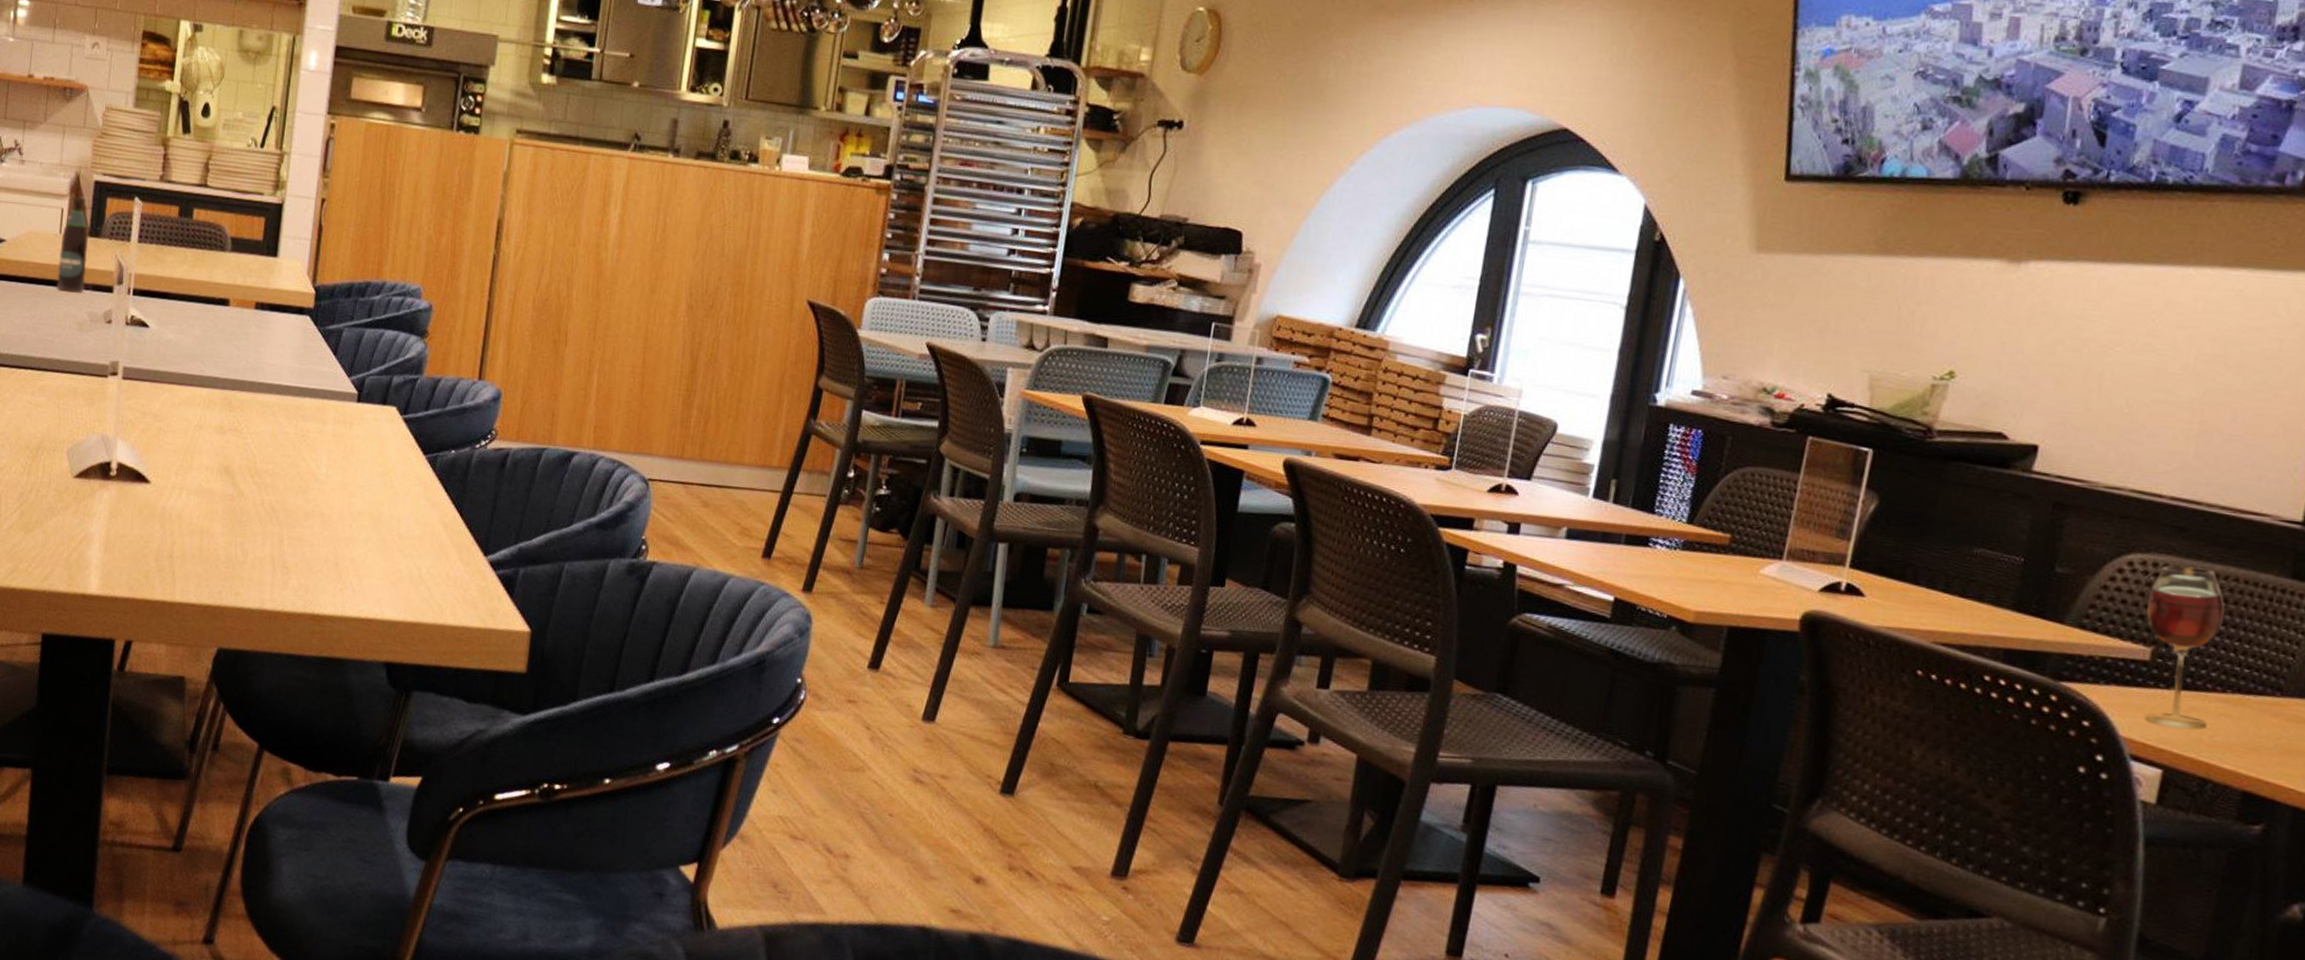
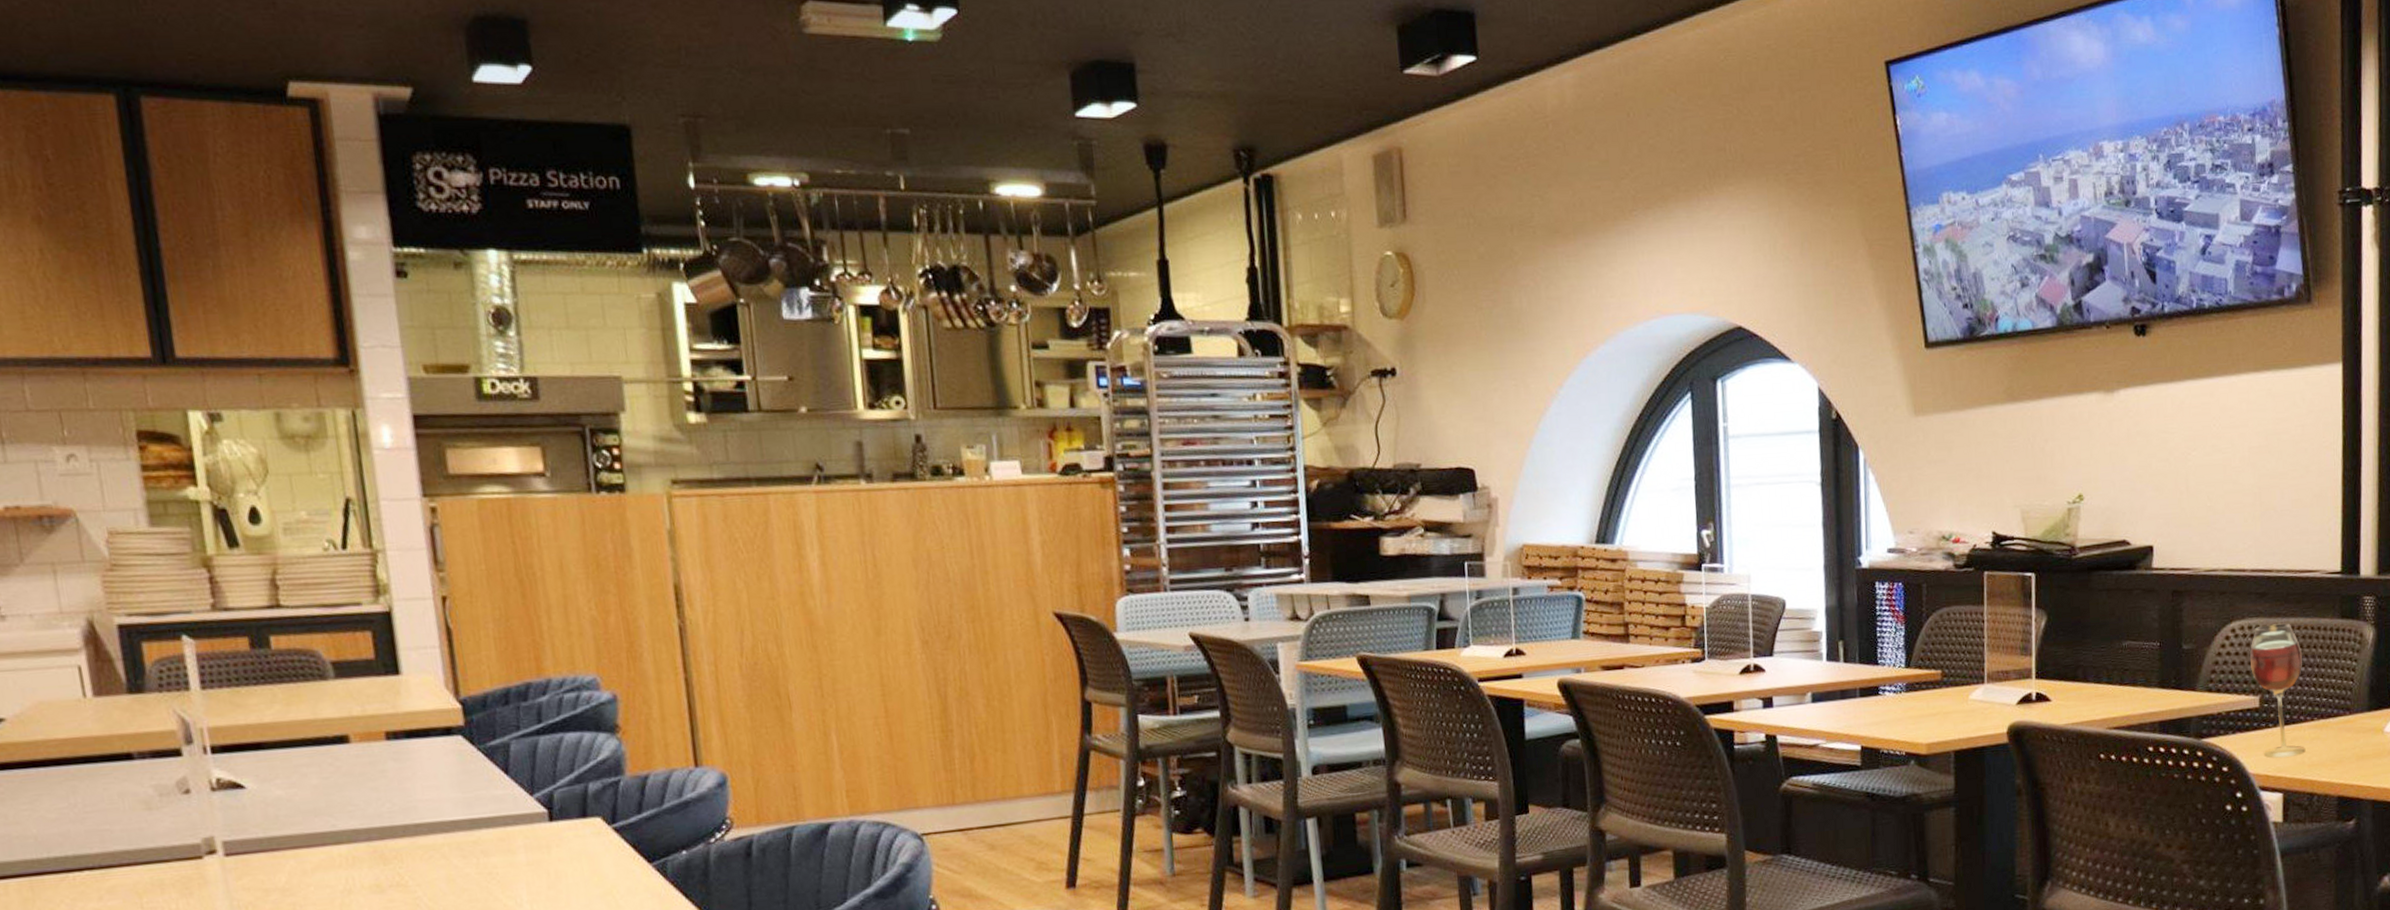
bottle: present [57,196,89,293] -> none [87,647,140,769]

